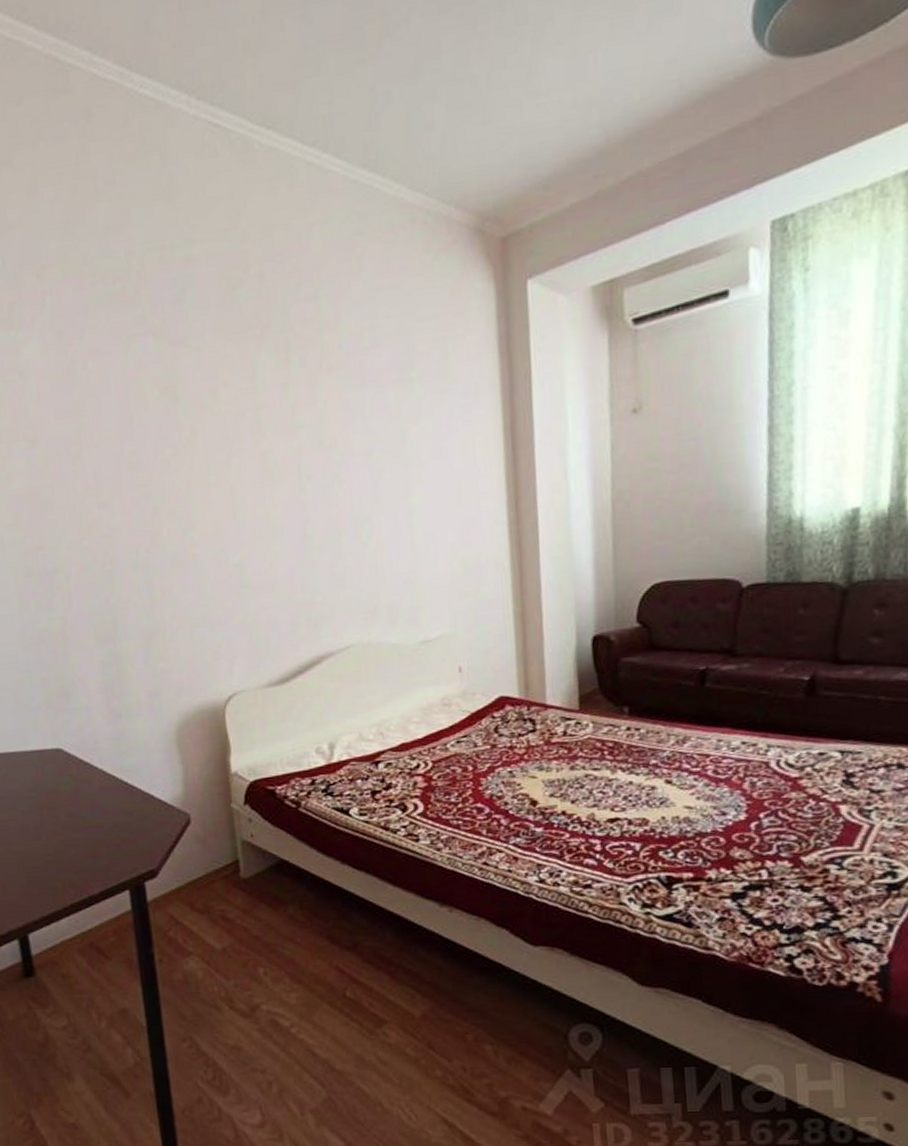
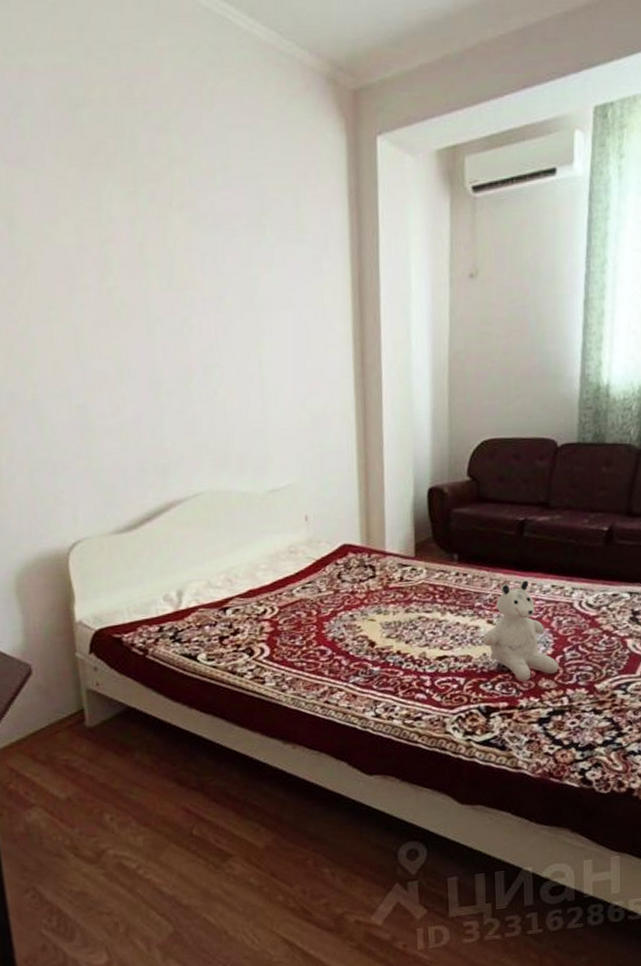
stuffed animal: none [660,736,754,850] -> present [482,580,558,681]

